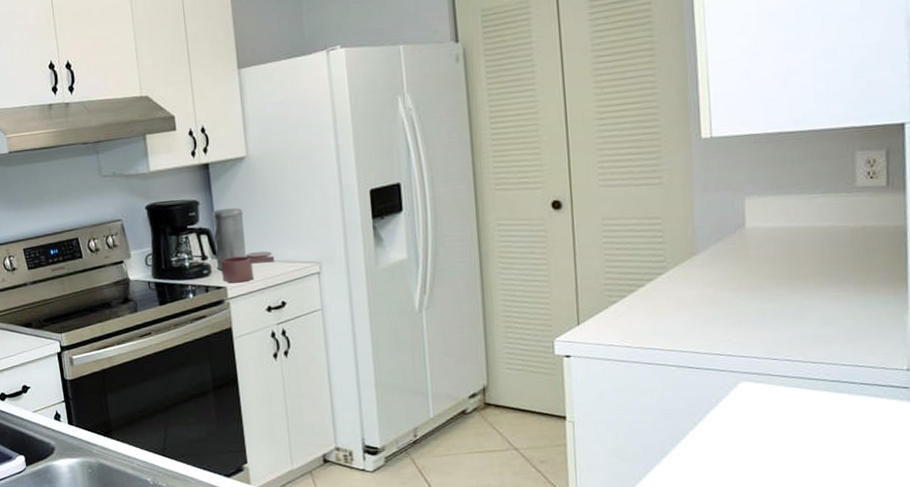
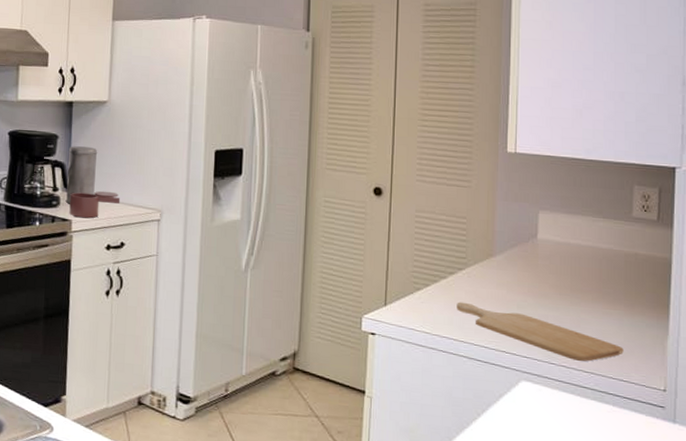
chopping board: none [659,308,857,353] -> present [457,302,624,362]

